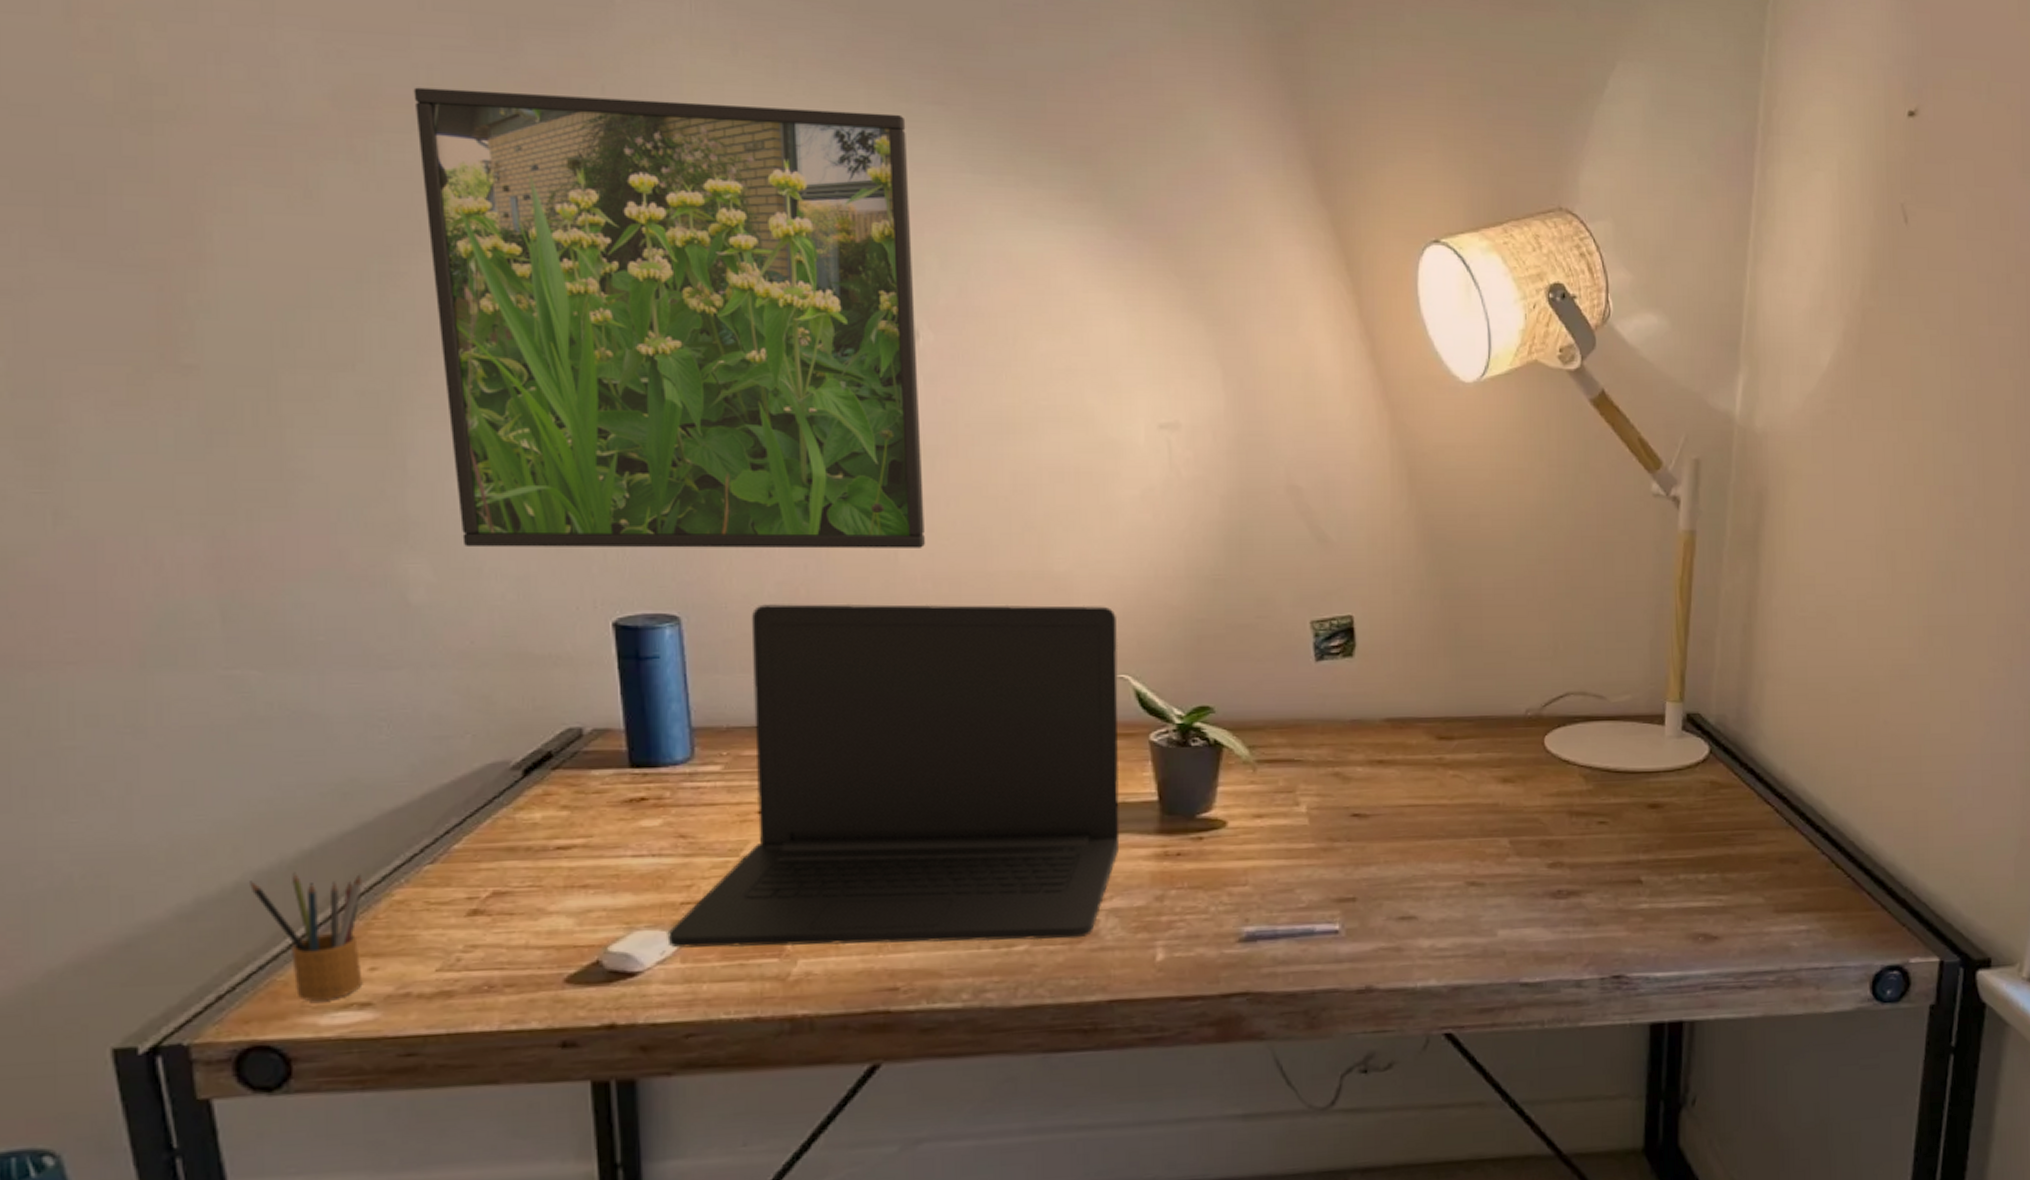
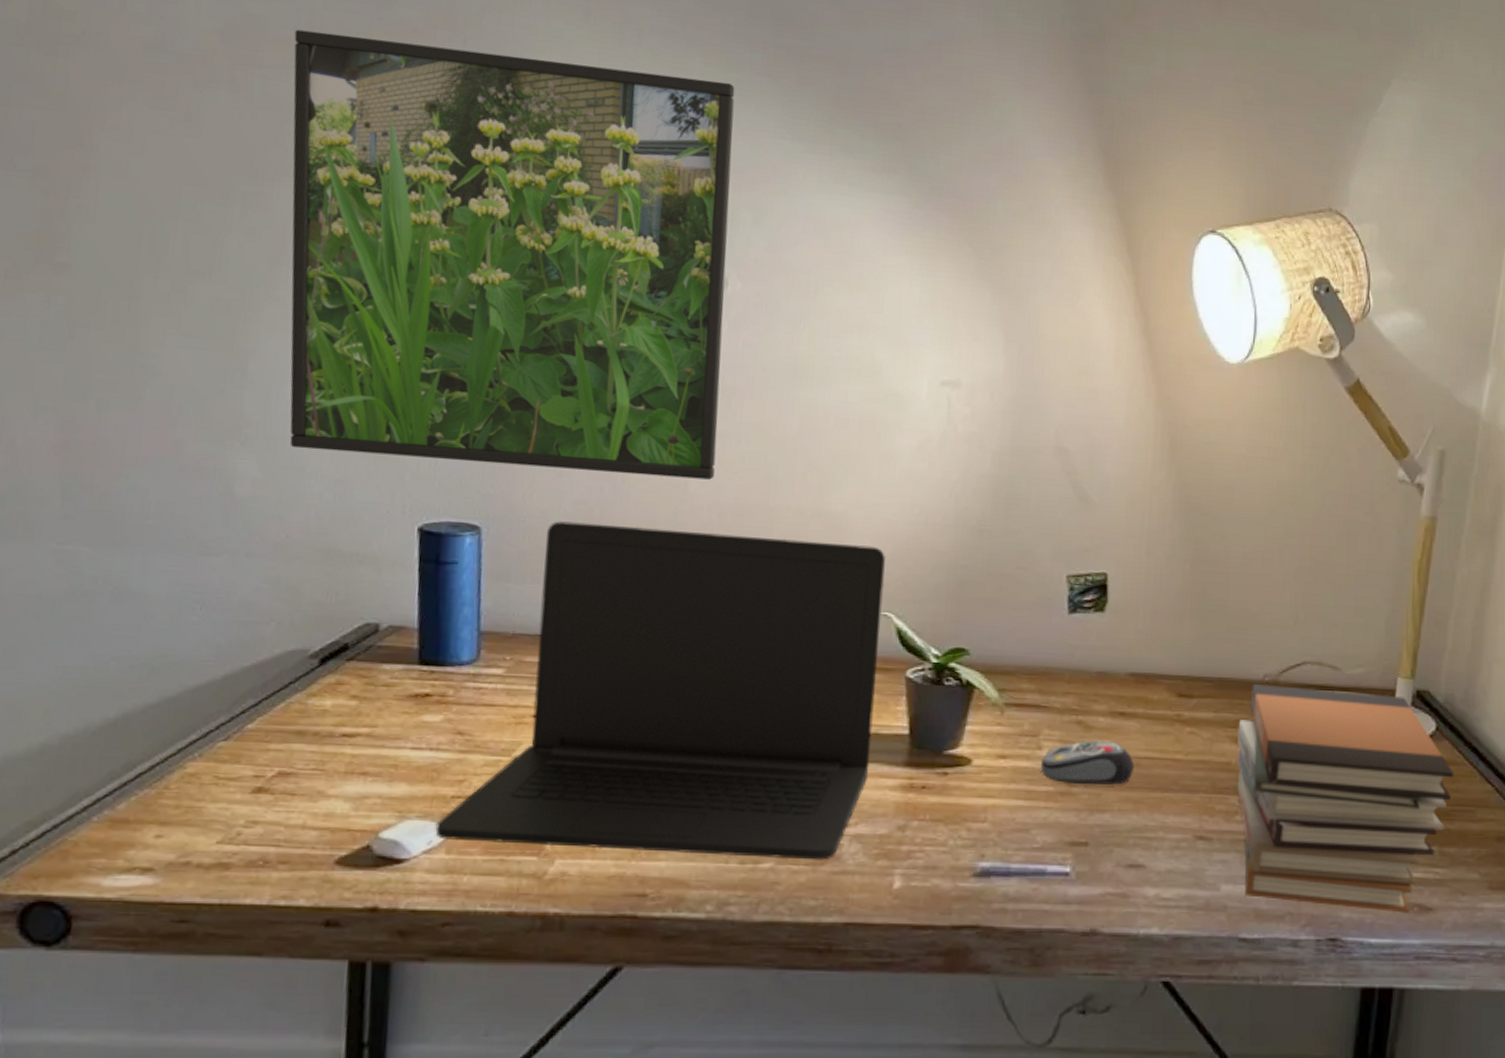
pencil box: present [250,872,363,1001] -> none [55,738,160,862]
computer mouse: none [1299,791,1397,839] -> present [1040,740,1134,785]
book stack: none [1503,719,1731,944] -> present [1237,684,1454,913]

